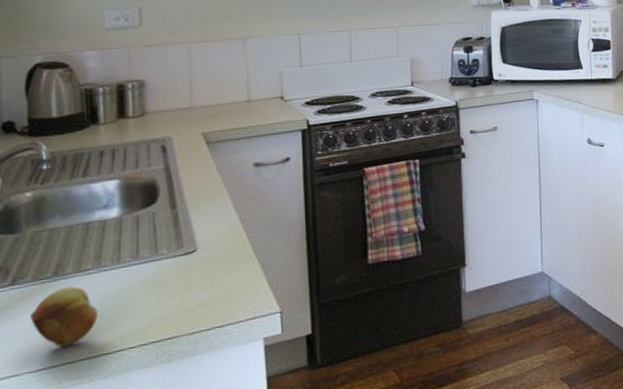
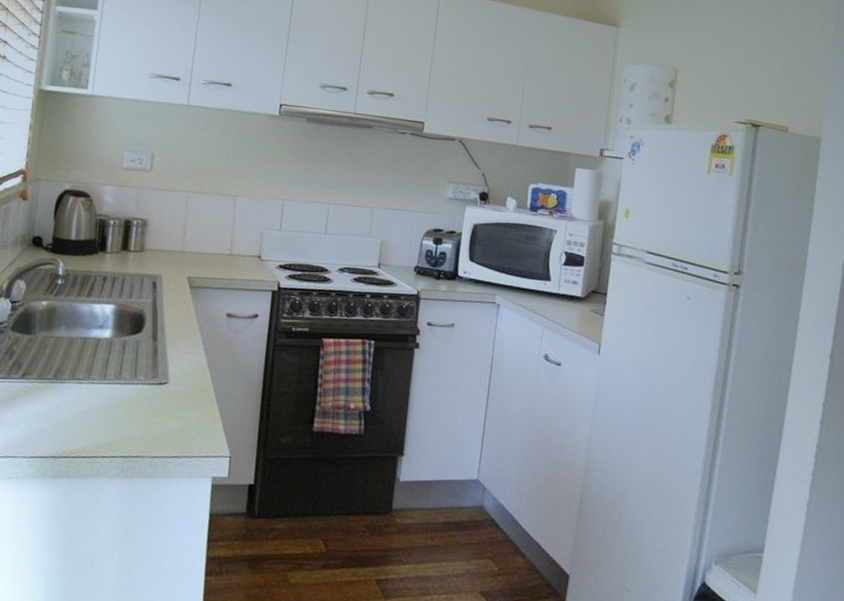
fruit: present [29,286,98,348] -> none [30,390,83,443]

